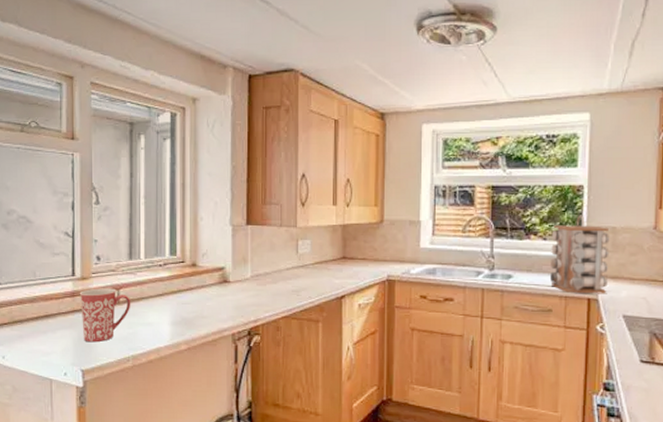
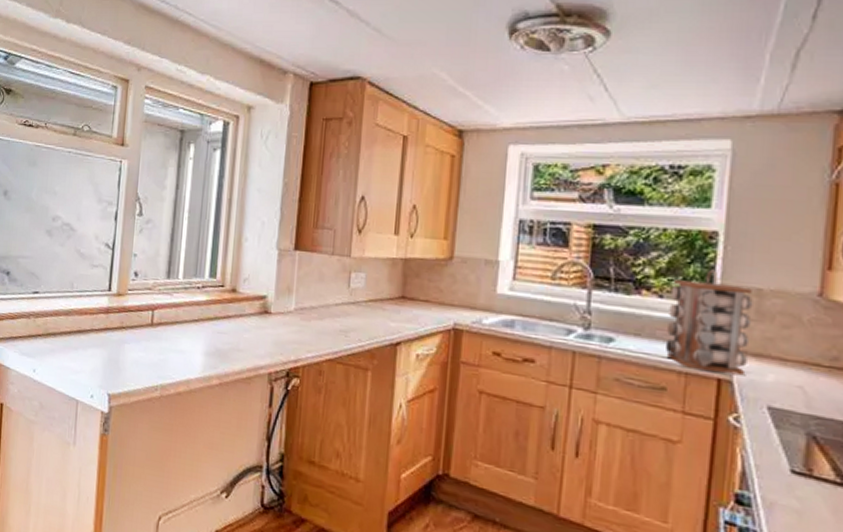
mug: present [79,288,131,343] -> none [113,306,165,366]

